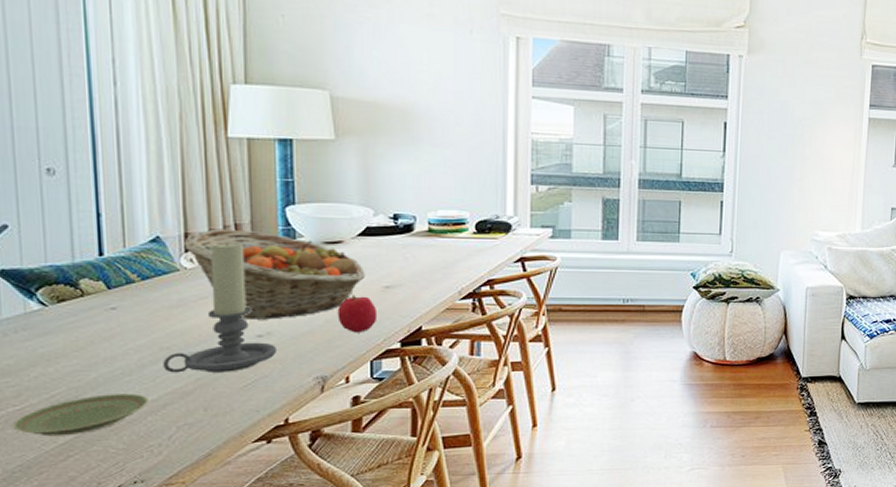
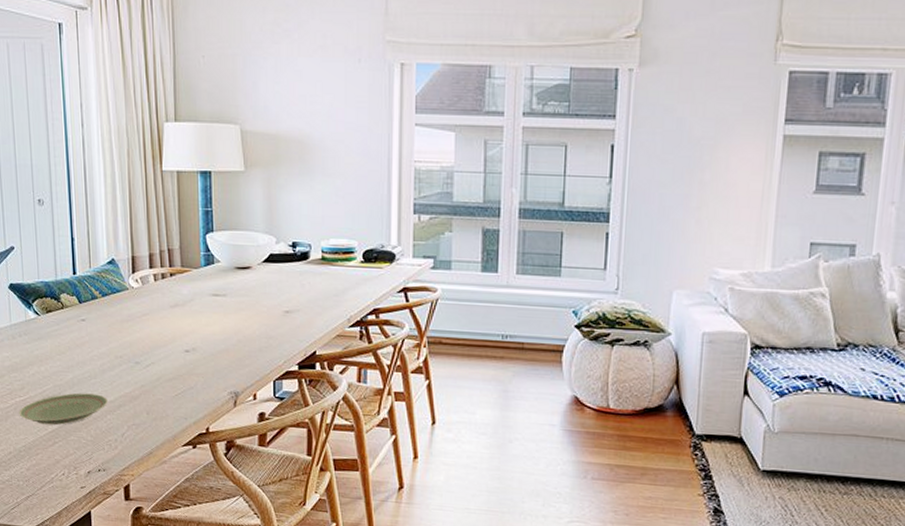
candle holder: present [163,241,276,373] -> none [118,264,199,382]
fruit basket: present [184,229,366,320] -> none [131,253,269,337]
fruit: present [337,295,378,333] -> none [247,317,279,354]

